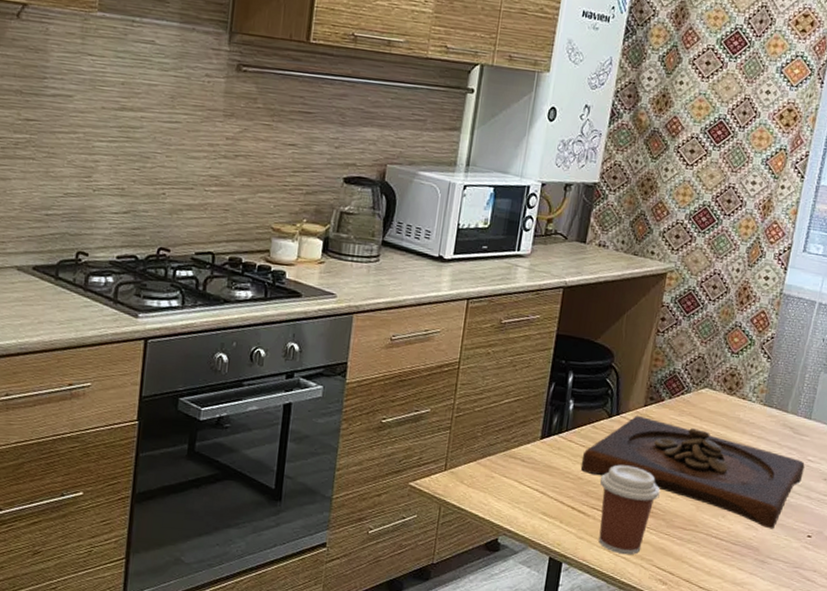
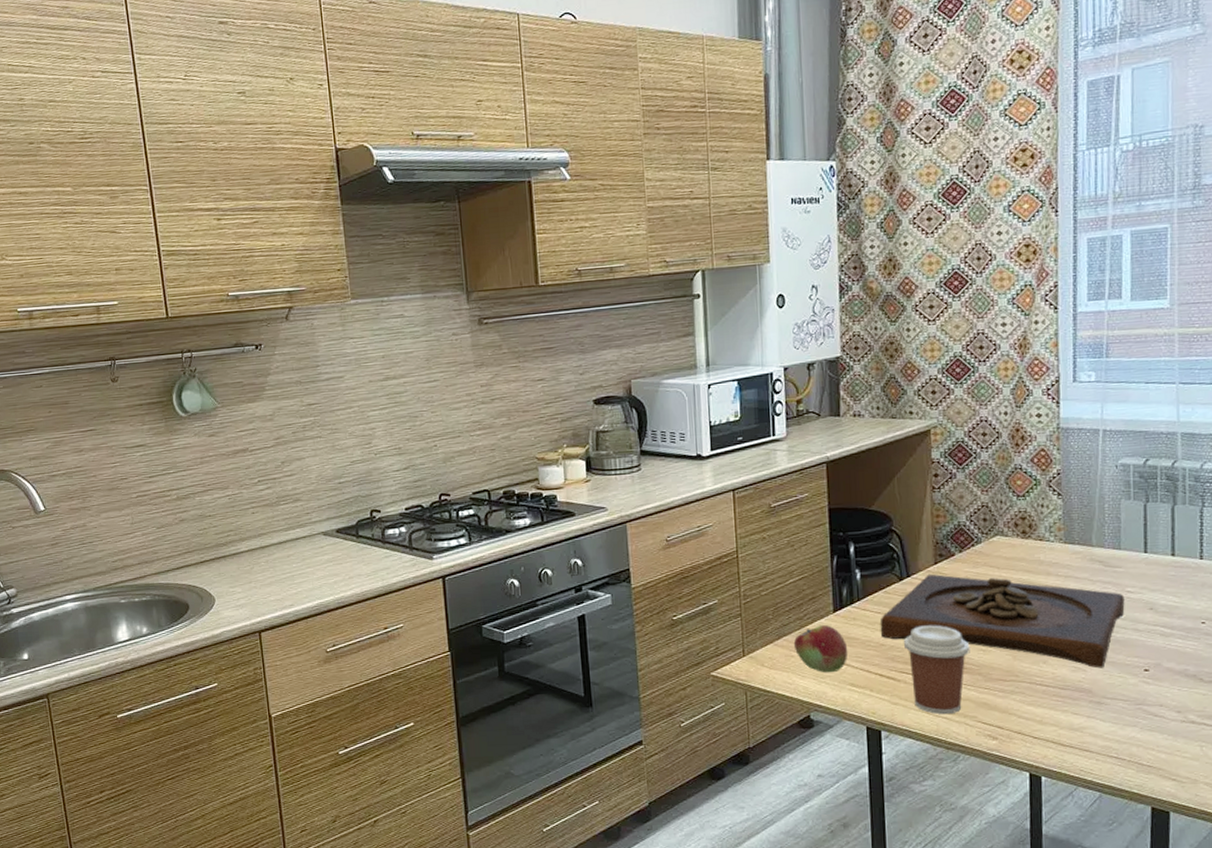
fruit: none [495,450,547,499] -> present [793,625,848,673]

